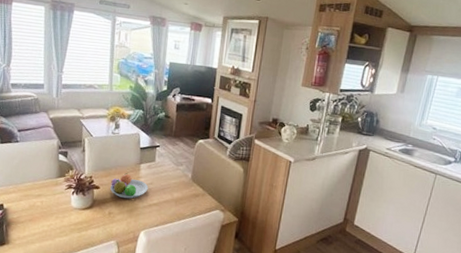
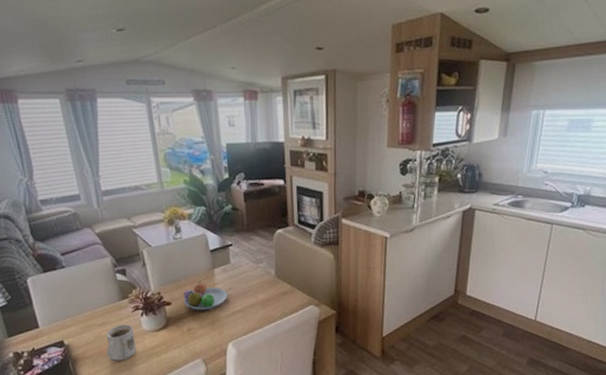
mug: none [36,198,64,231] -> present [106,324,137,361]

